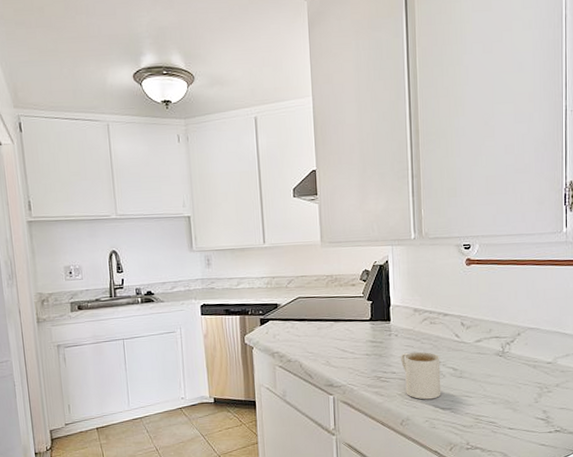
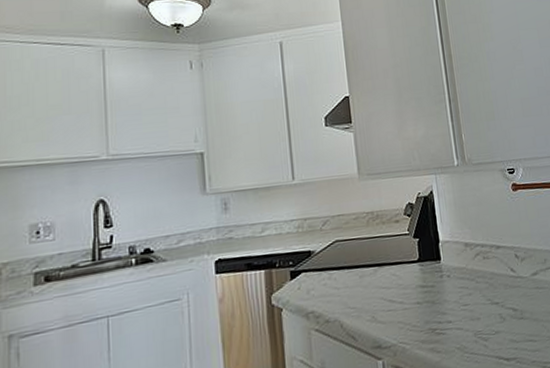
mug: present [401,351,441,400] -> none [455,292,504,352]

